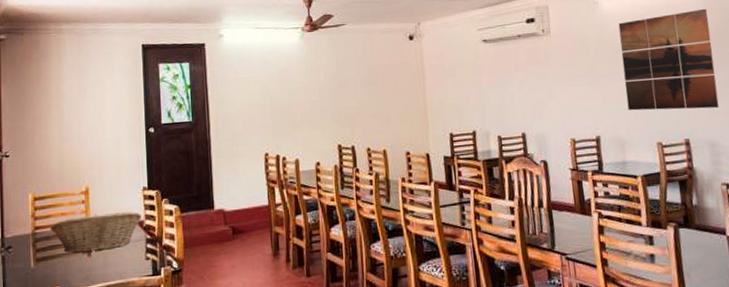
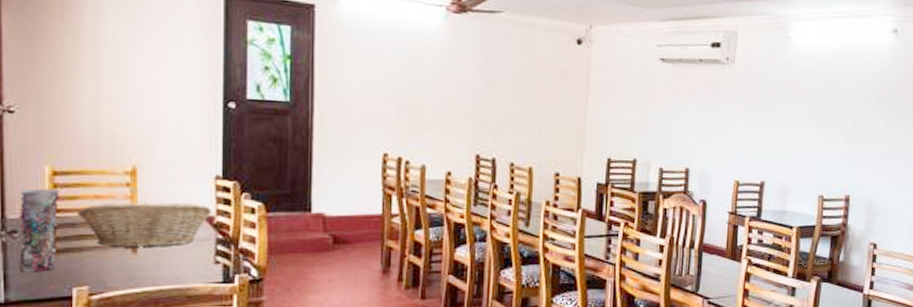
vase: none [12,211,39,279] -> present [18,188,61,273]
wall art: present [618,8,720,111] -> none [798,62,895,167]

